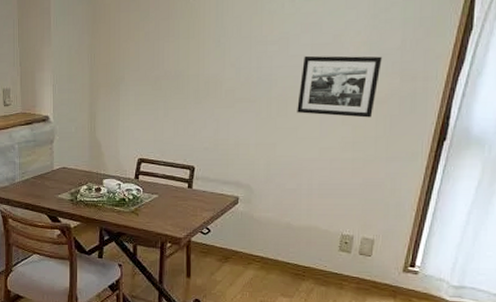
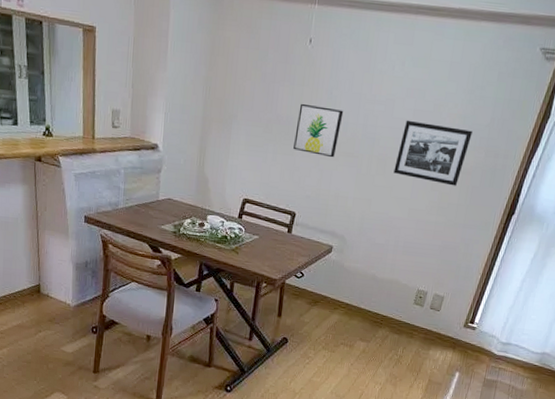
wall art: none [185,55,234,106] -> present [293,103,344,158]

